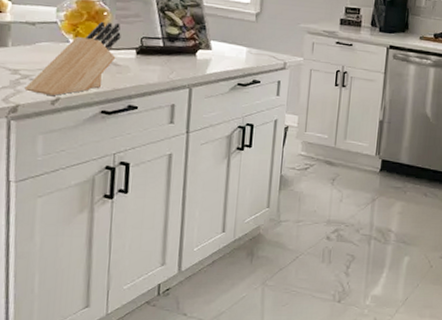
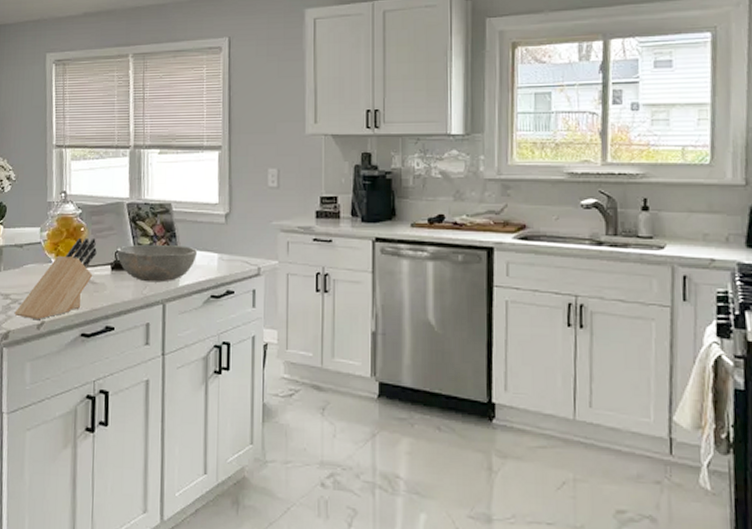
bowl: none [142,33,227,69] -> present [116,244,198,283]

